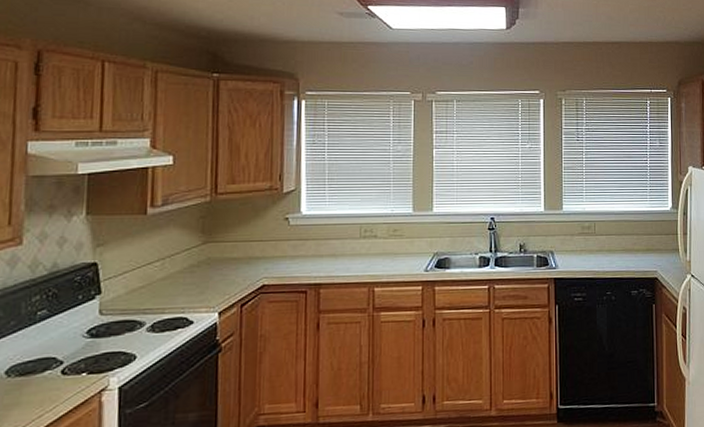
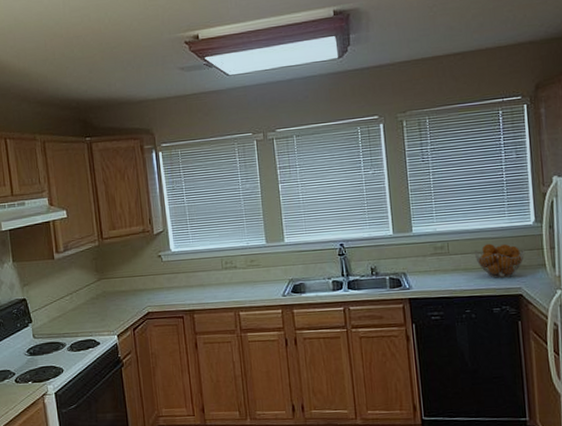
fruit basket: none [617,226,661,261] -> present [474,243,524,278]

